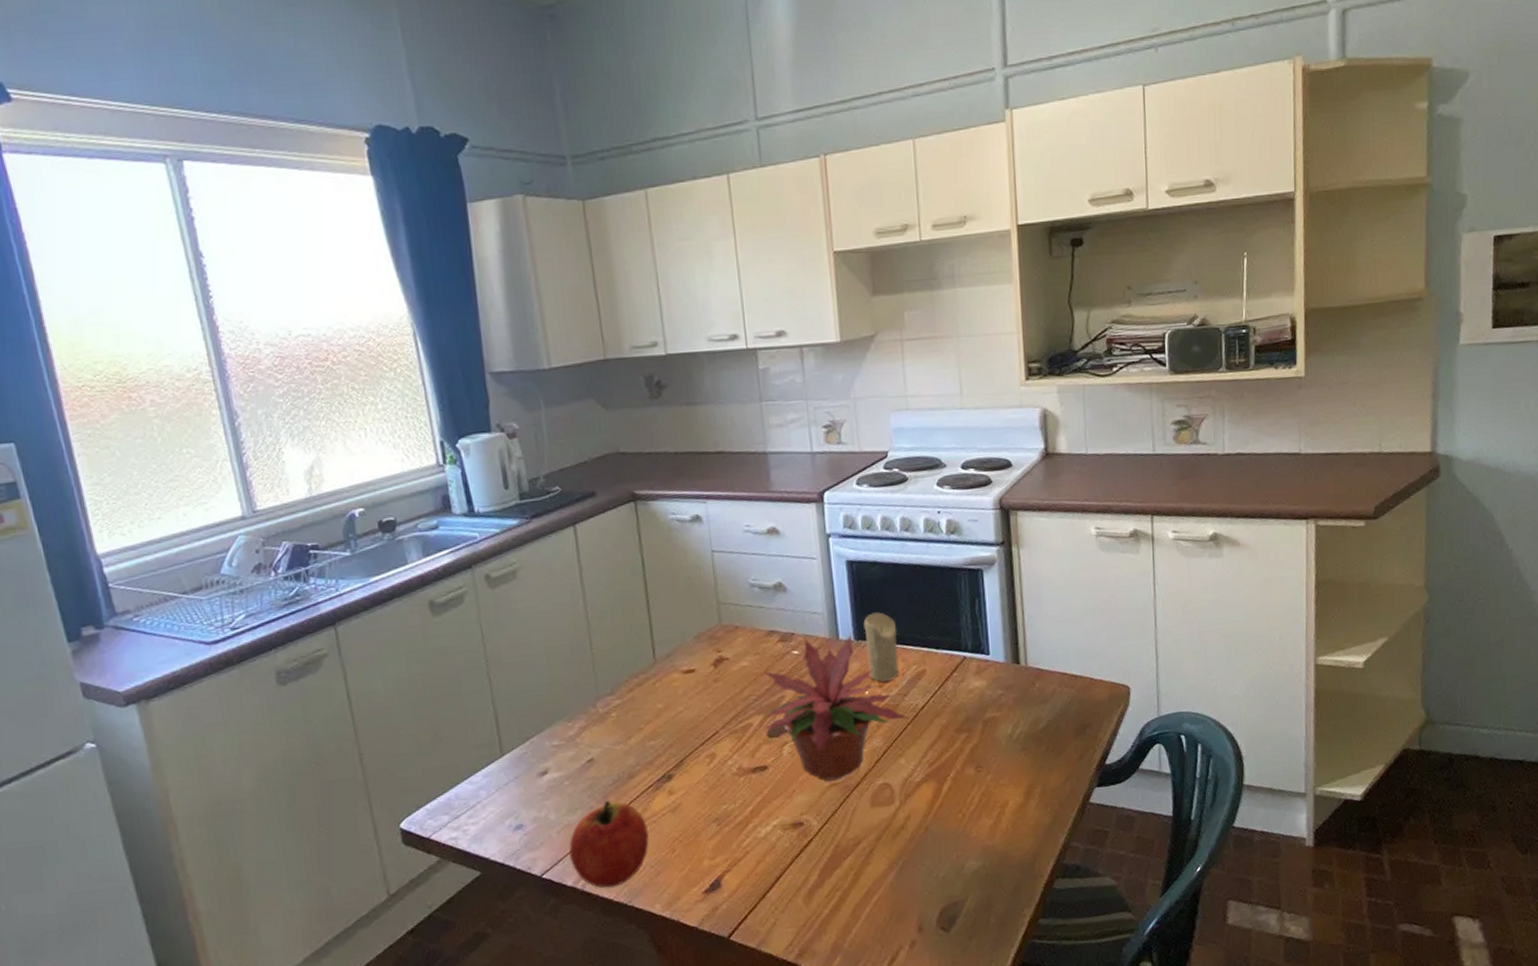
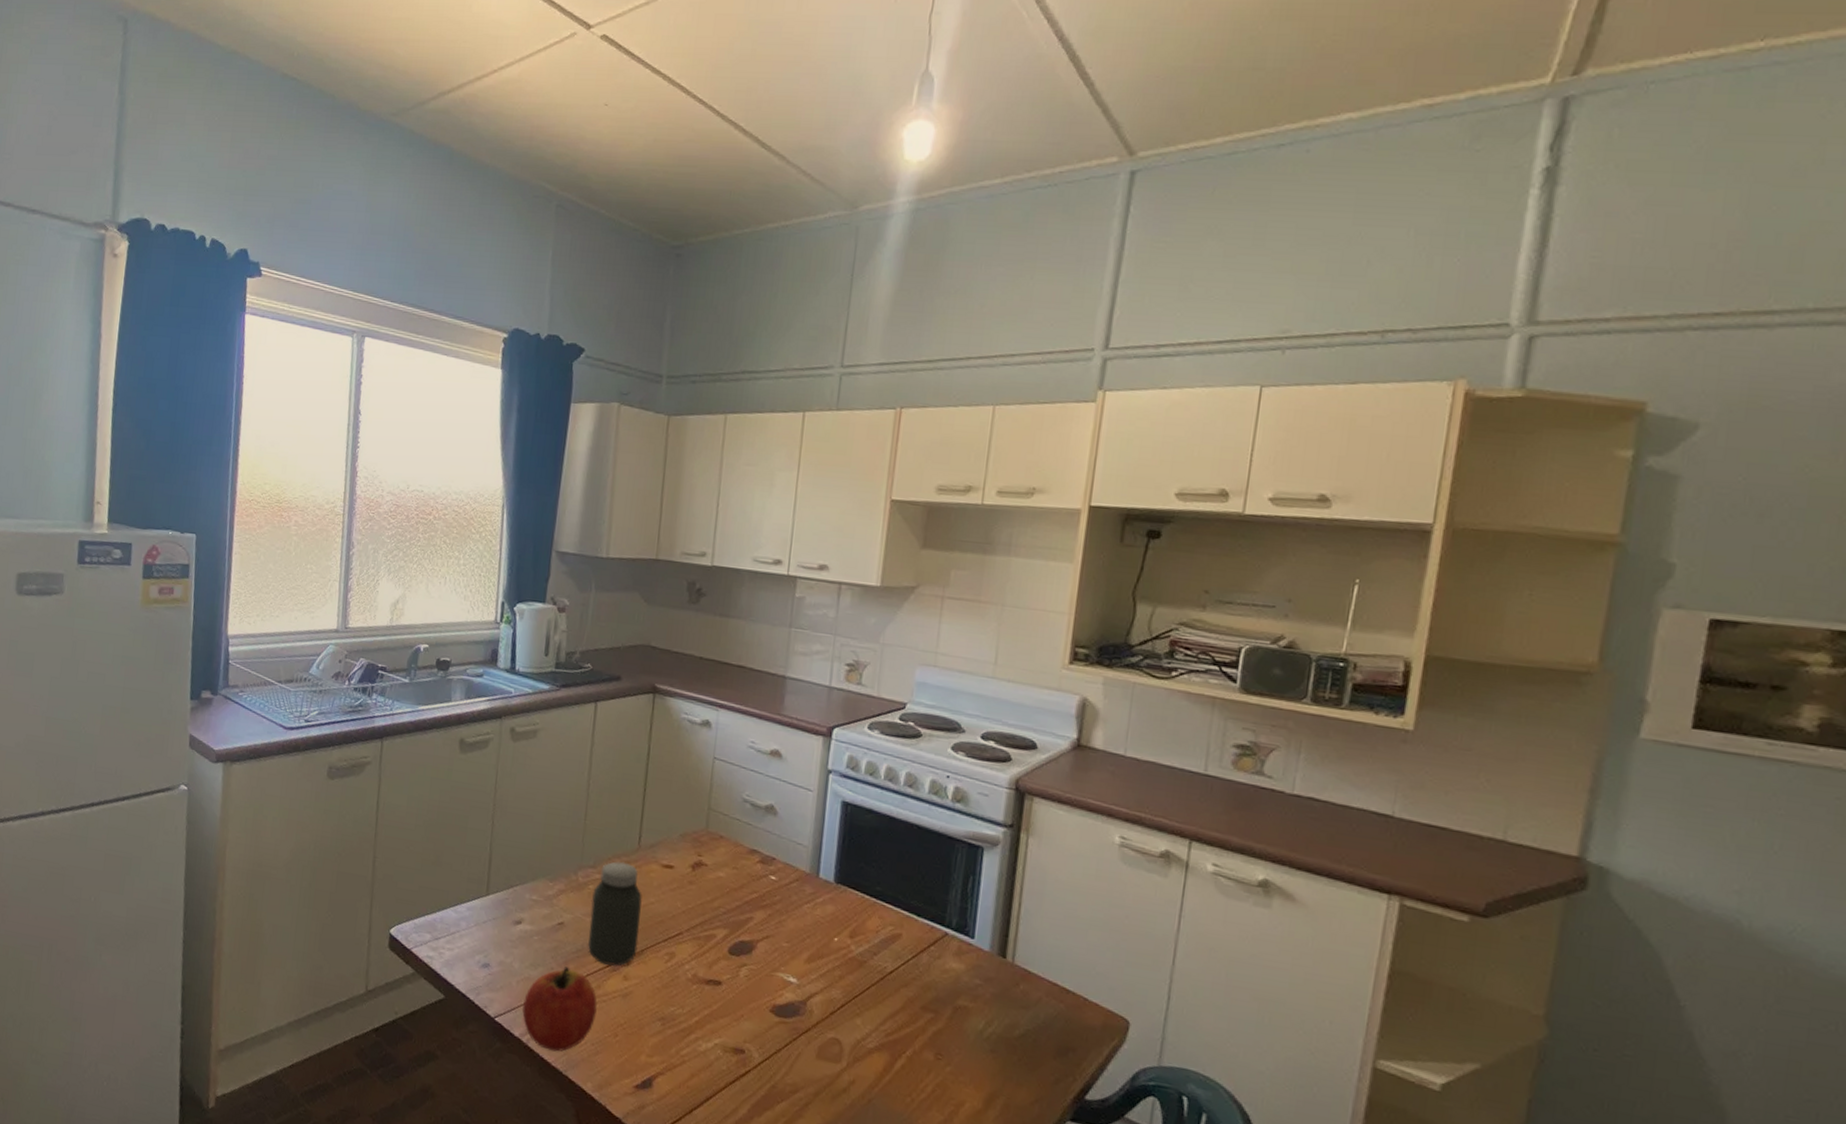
jar: none [617,679,677,787] -> present [588,861,643,966]
potted plant: present [763,634,909,778] -> none [726,866,874,1017]
candle: present [863,612,899,682] -> none [842,860,880,935]

